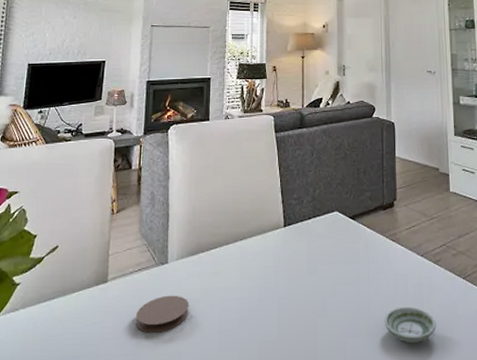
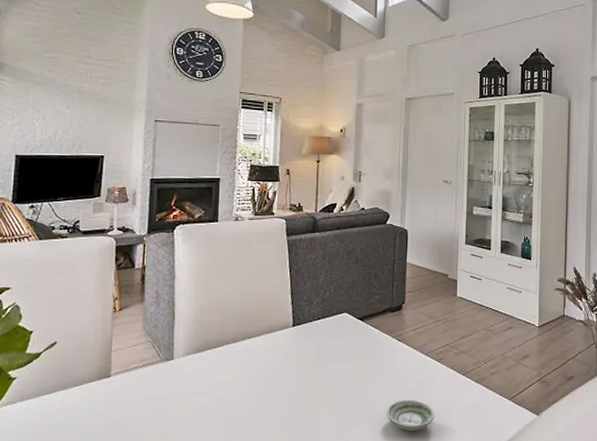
coaster: present [136,295,189,333] -> none [141,389,196,424]

